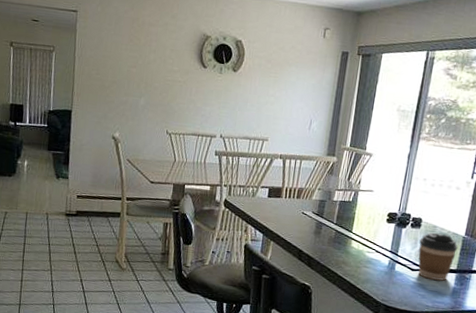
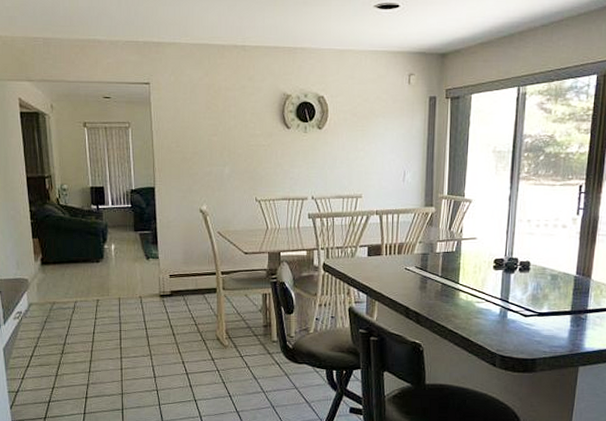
coffee cup: present [418,232,458,281] -> none [529,274,571,325]

